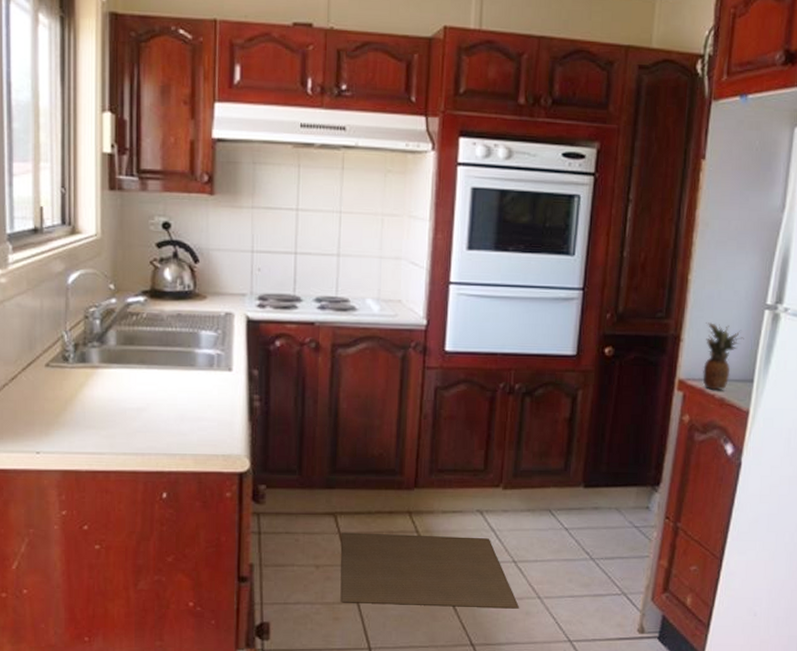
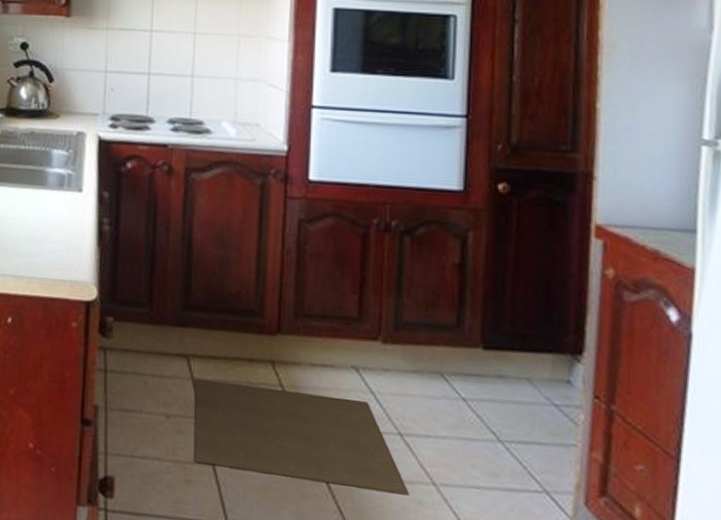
fruit: present [702,322,744,390] -> none [624,158,678,241]

